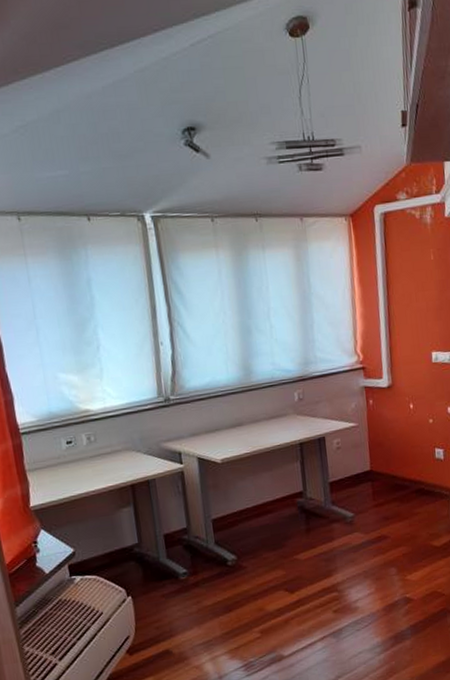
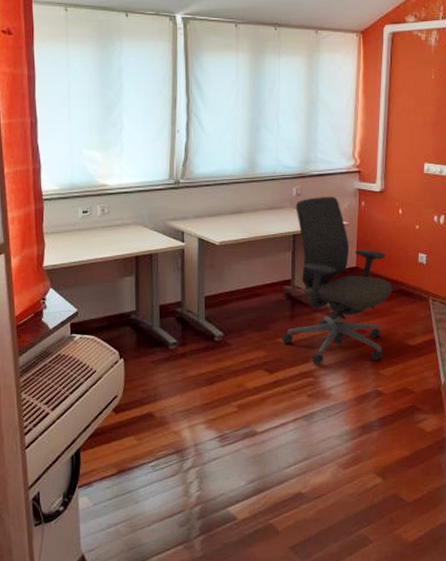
office chair: none [299,398,412,578] -> present [282,197,393,365]

